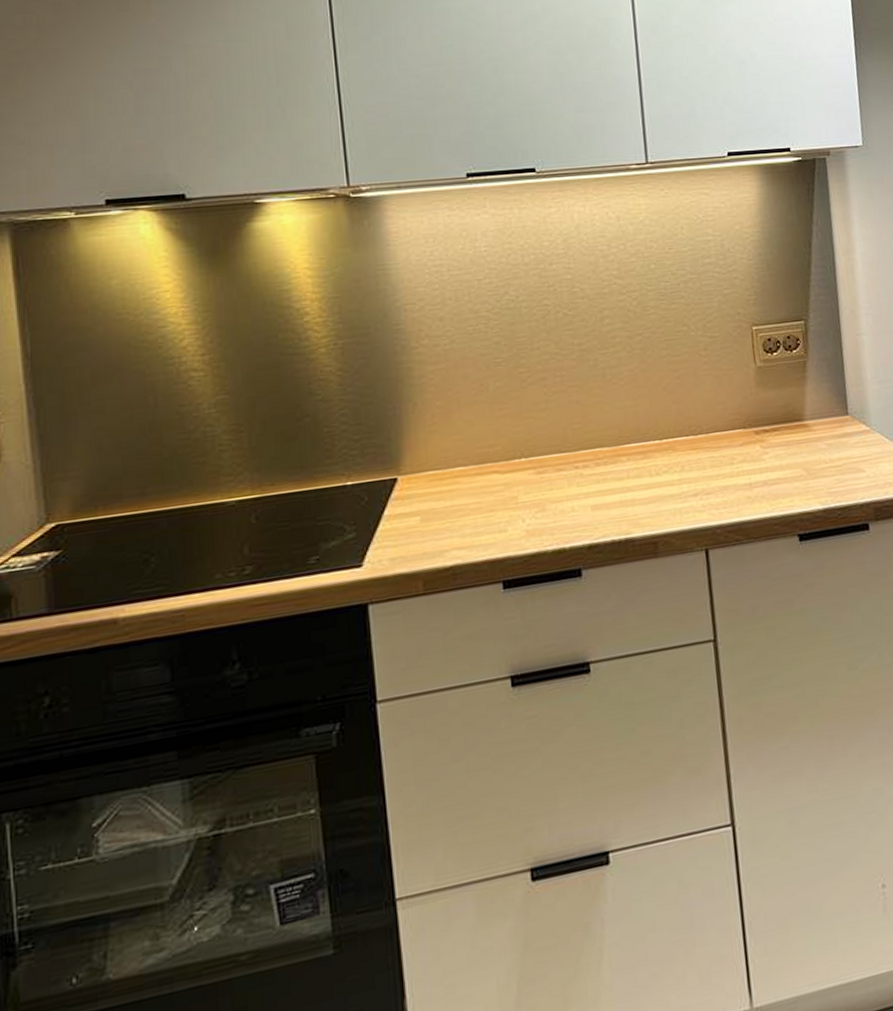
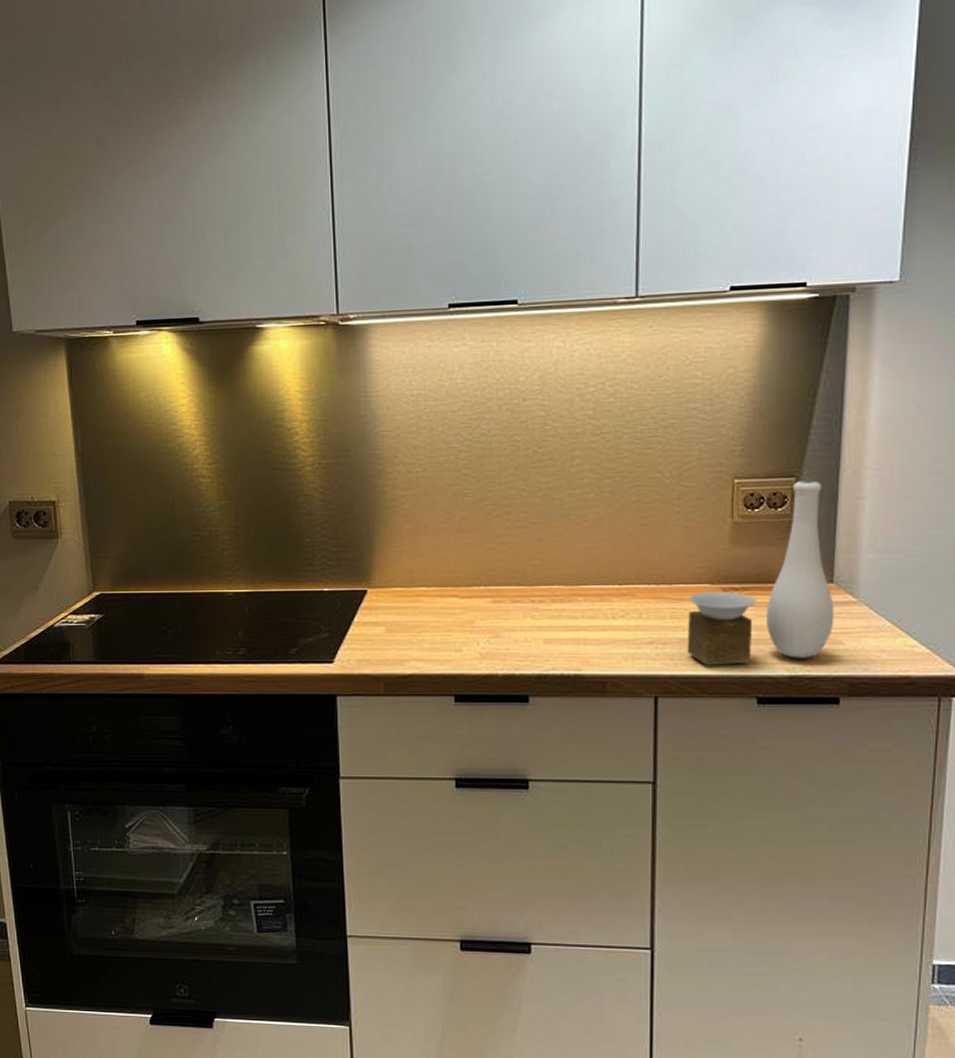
vase: none [725,322,854,511] -> present [687,480,835,666]

